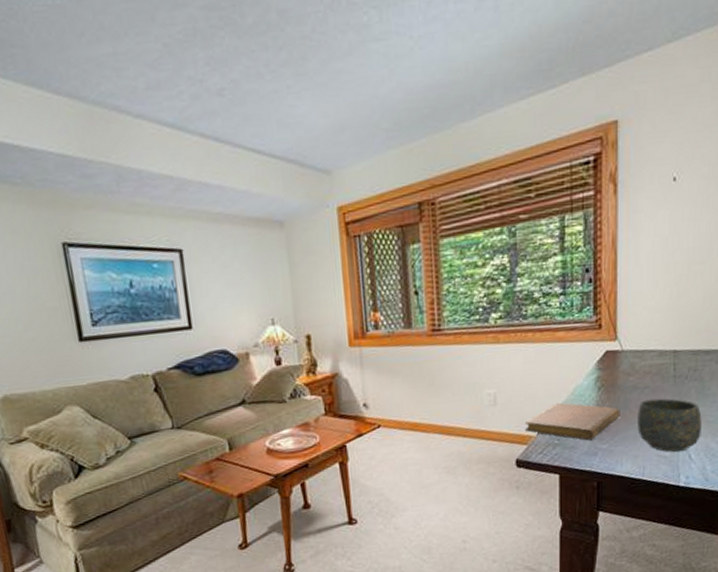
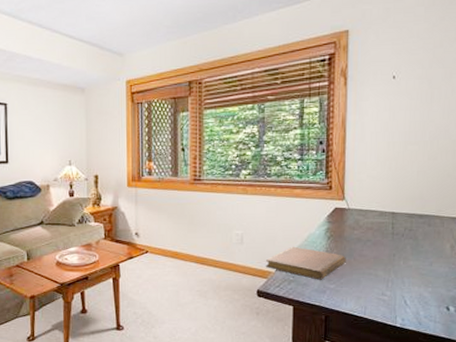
mug: present [637,398,702,452] -> none [360,250,416,298]

